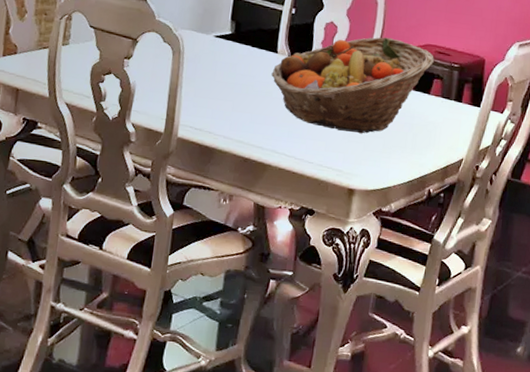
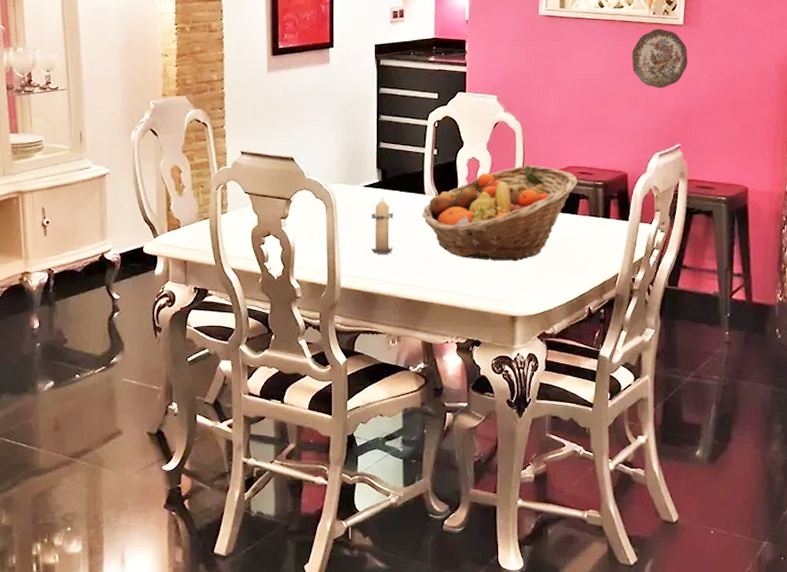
candle: none [214,51,243,109] -> present [370,198,394,254]

